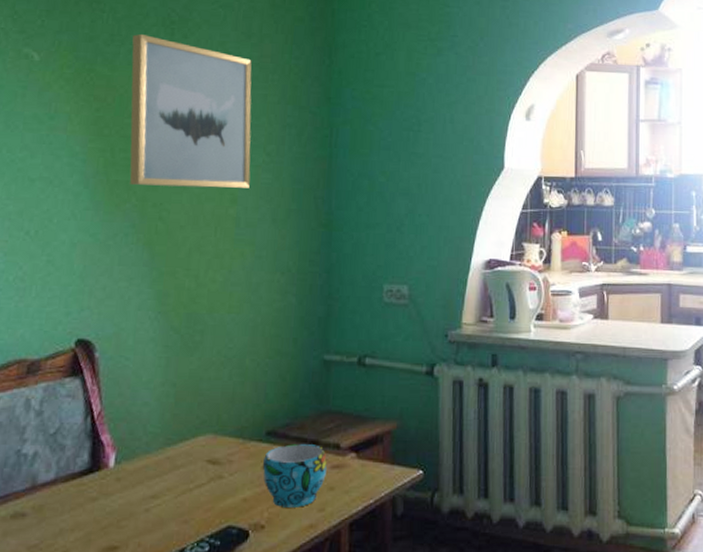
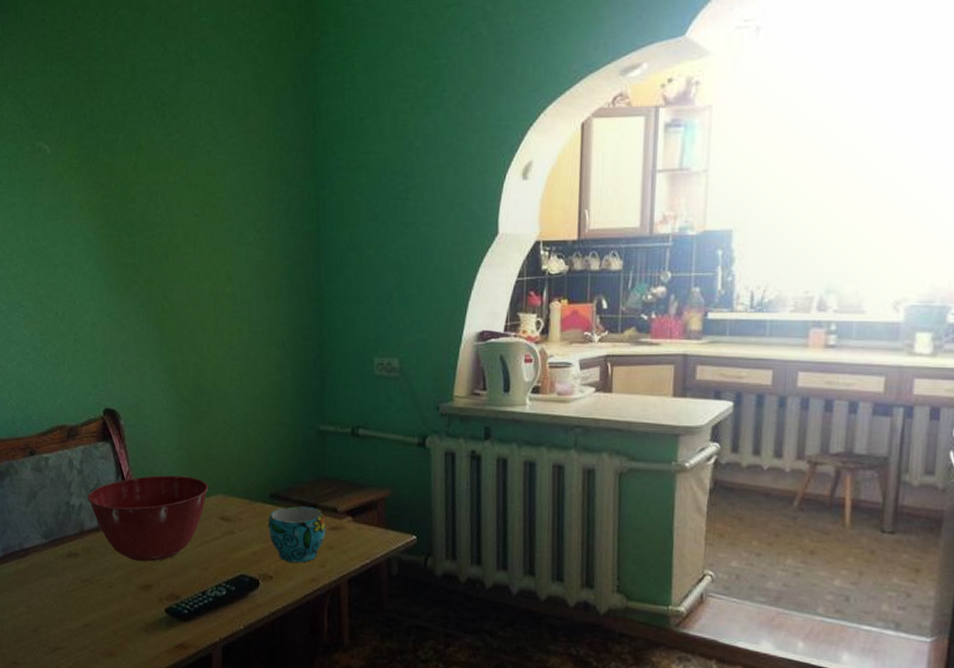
mixing bowl: none [45,414,196,517] -> present [87,475,208,562]
wall art: present [129,34,252,189] -> none [128,119,243,267]

